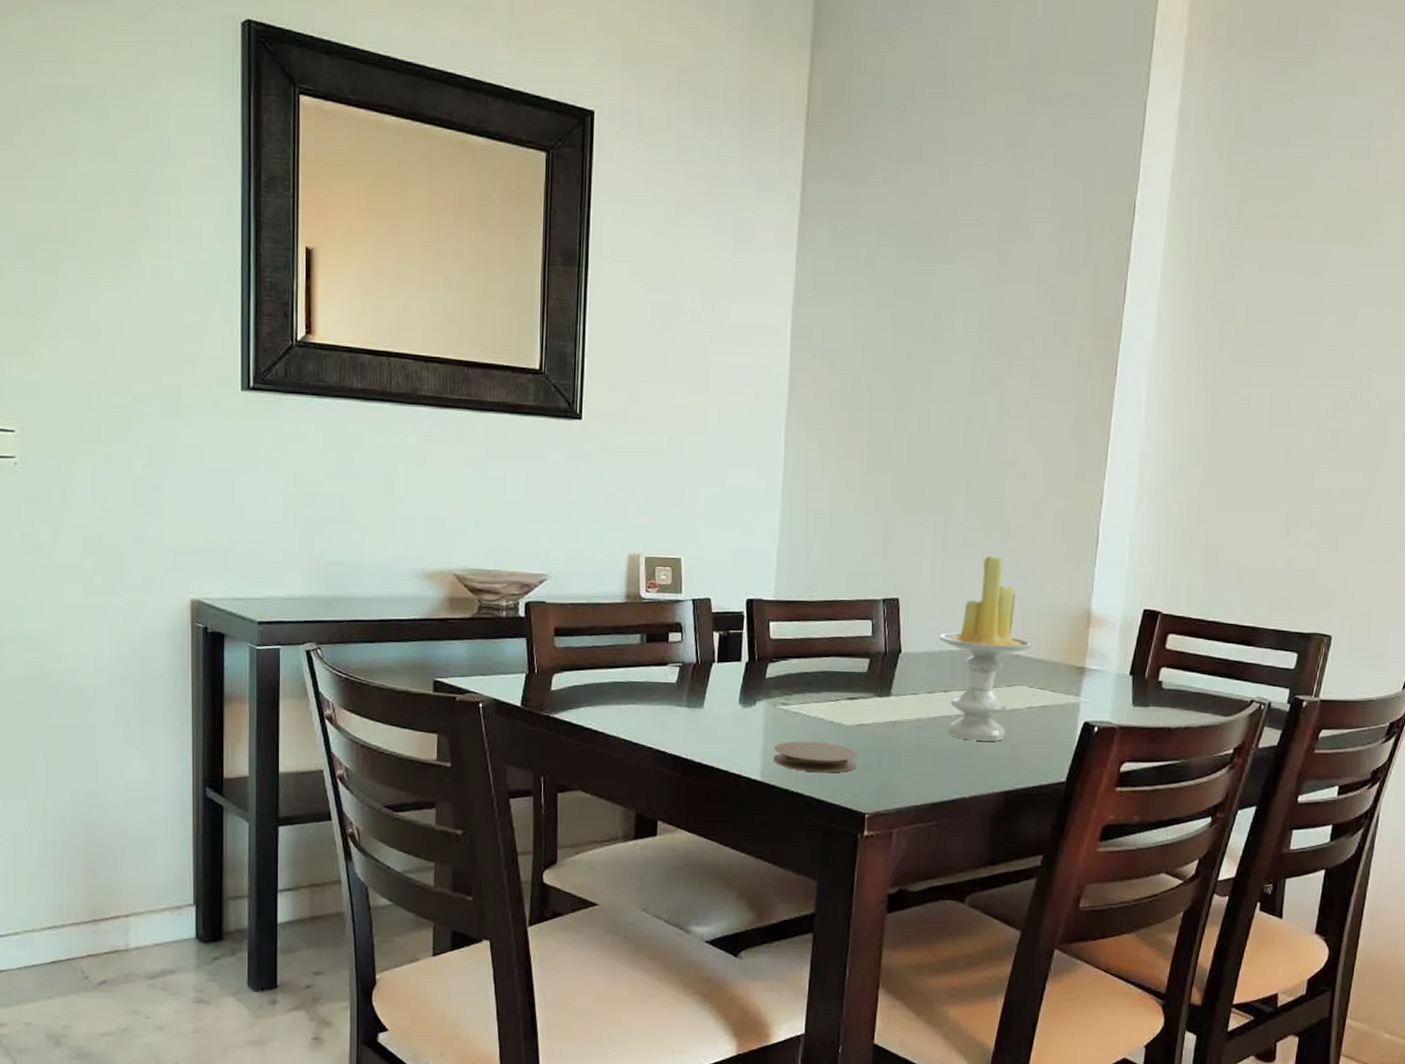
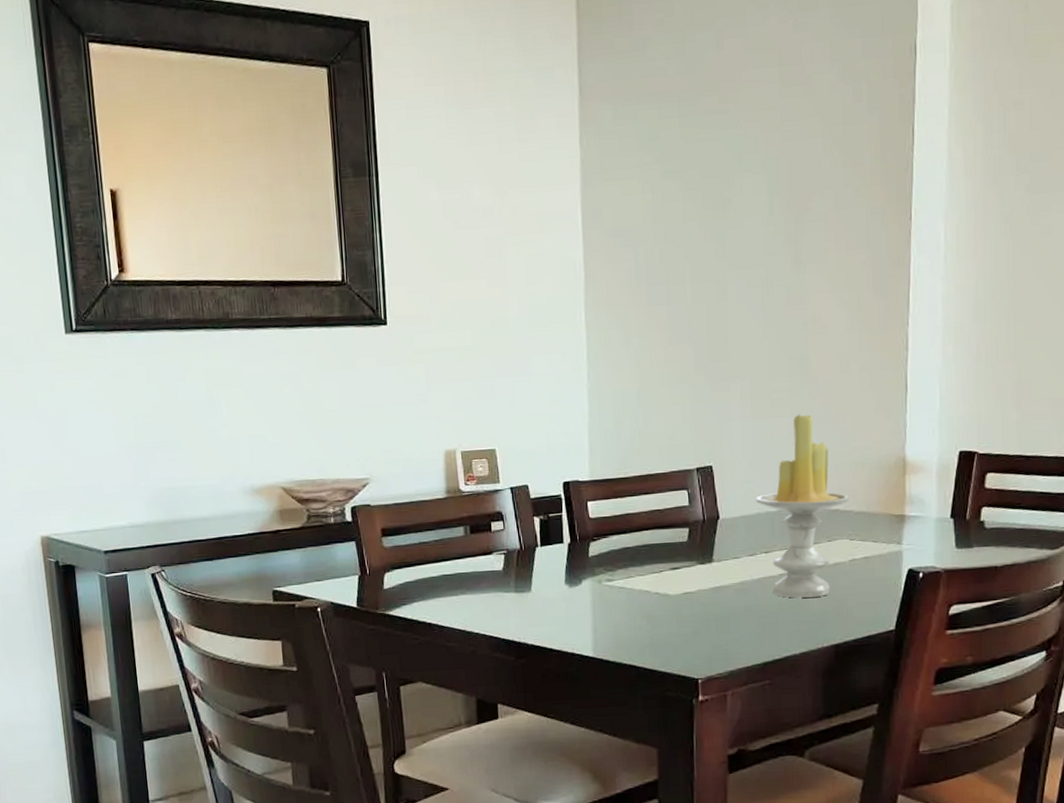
coaster: present [773,741,857,773] -> none [603,613,686,644]

